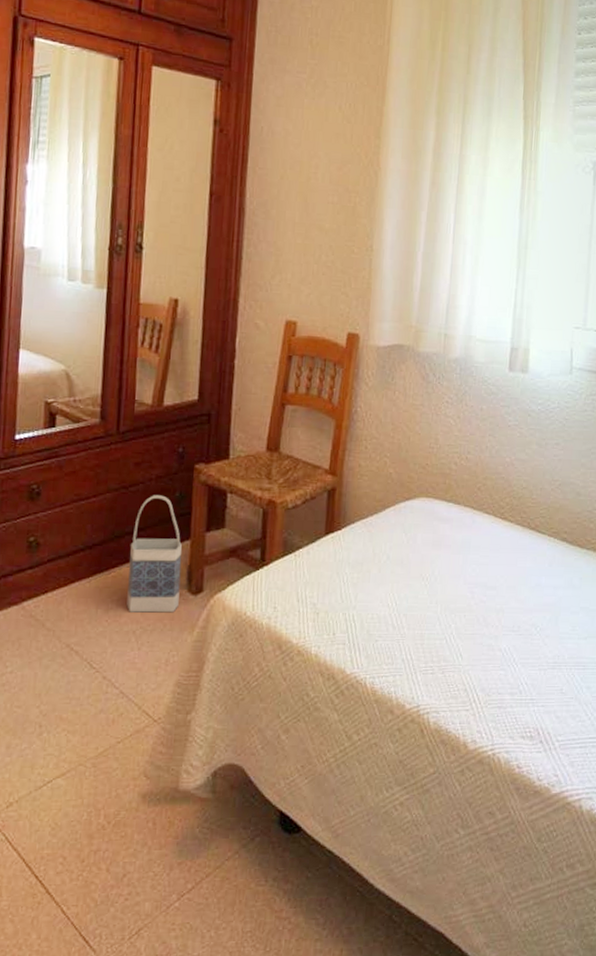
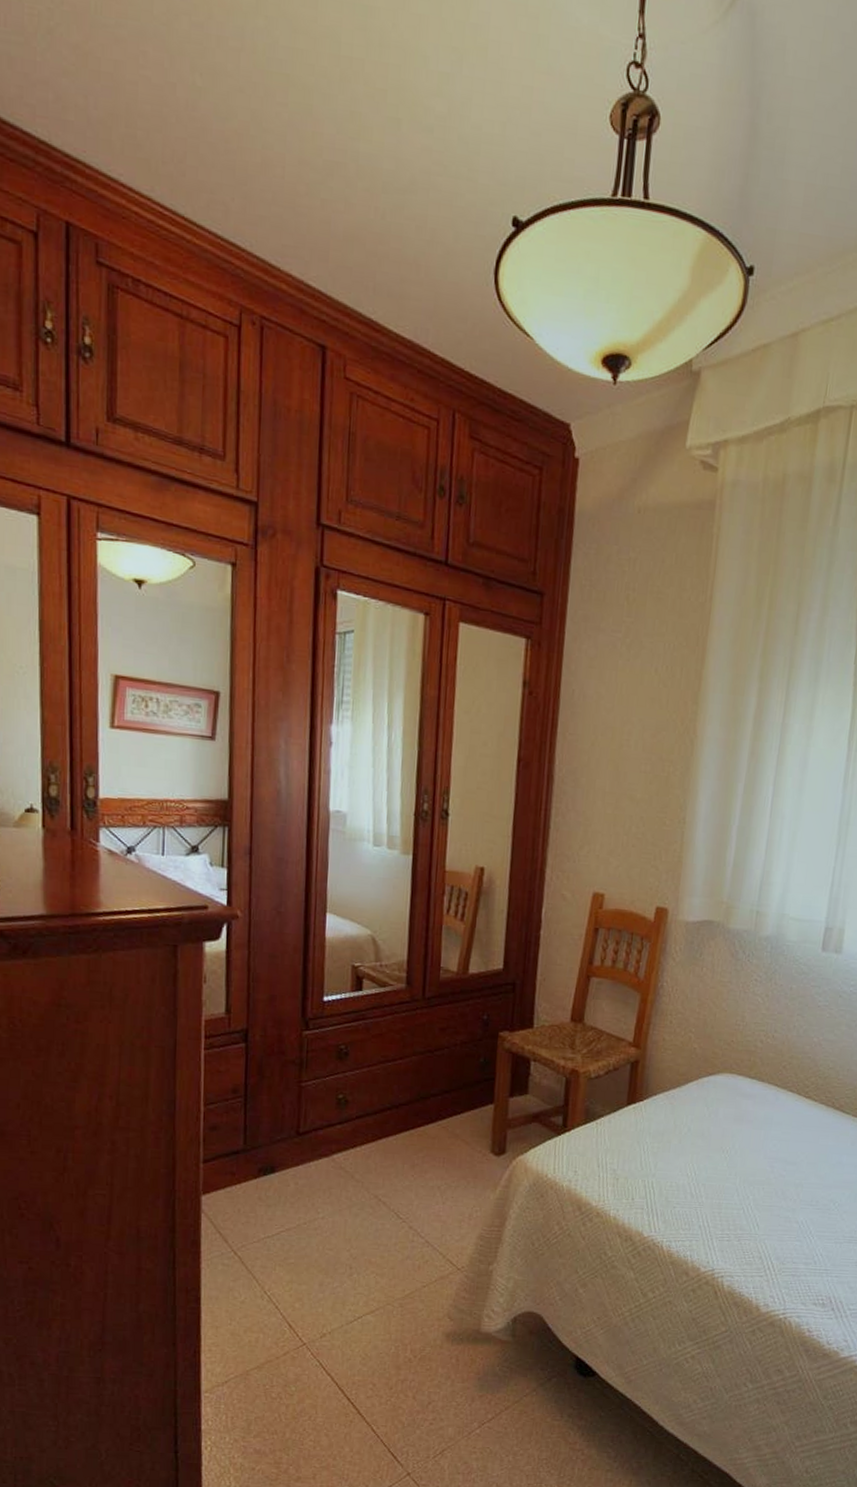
bag: present [126,495,182,613] -> none [432,1059,486,1172]

